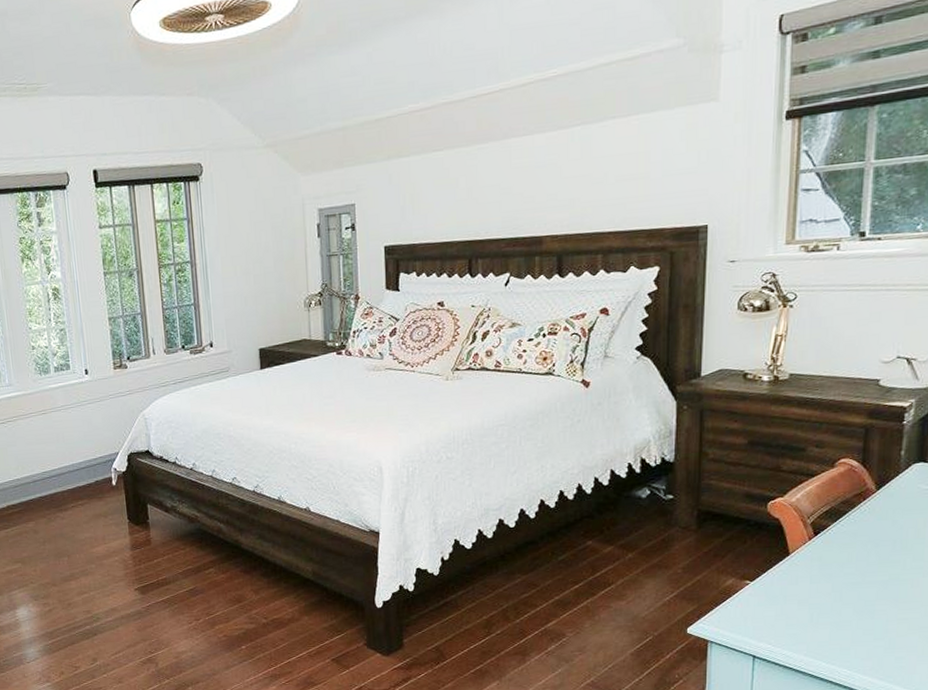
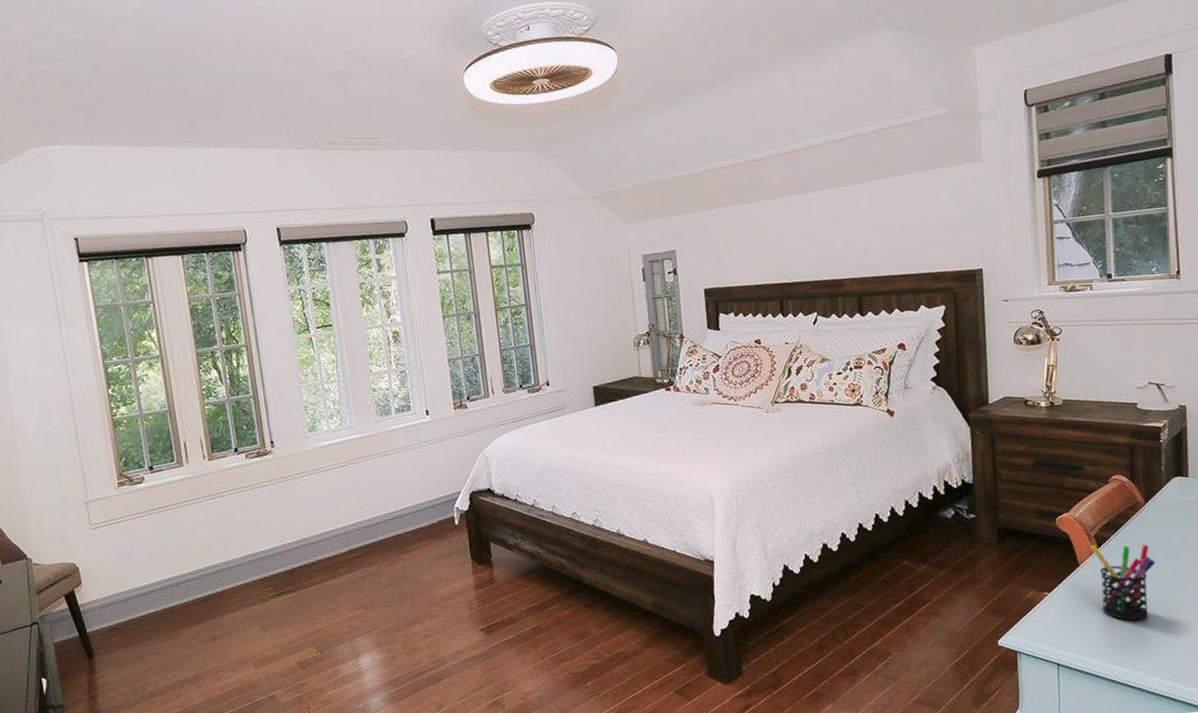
pen holder: none [805,533,881,616] -> present [1090,544,1156,621]

